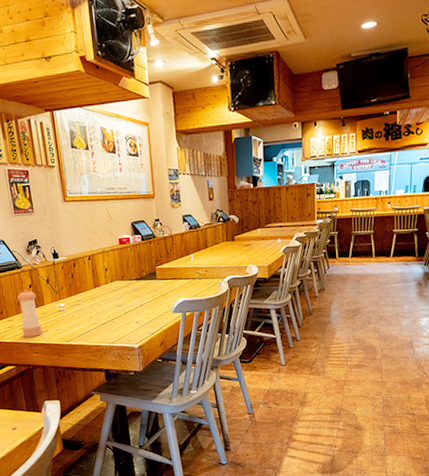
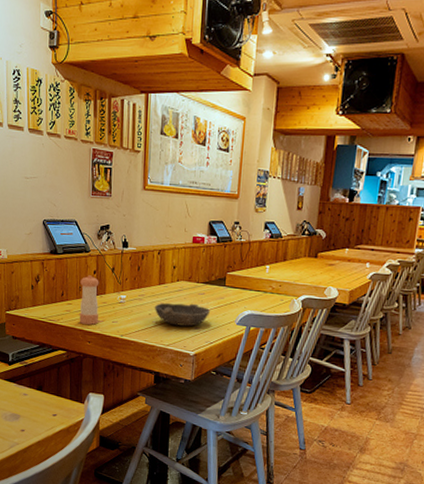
bowl: none [93,300,147,323] -> present [154,302,211,327]

